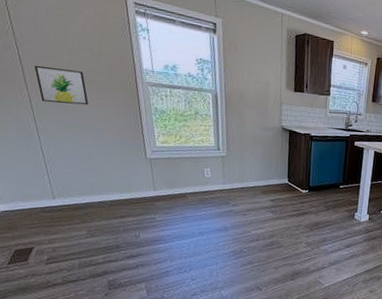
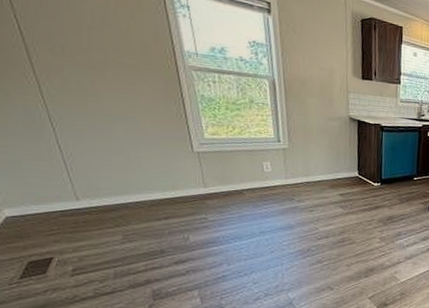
wall art: present [34,66,88,106] -> none [41,44,117,92]

